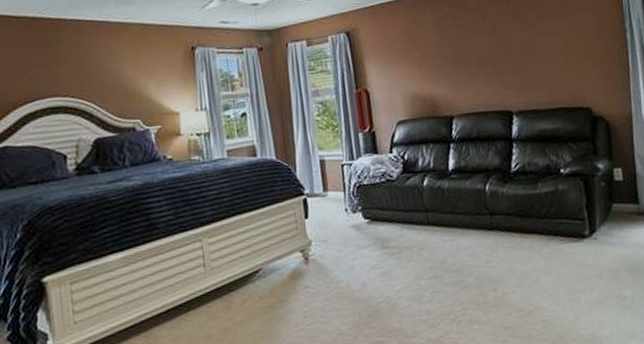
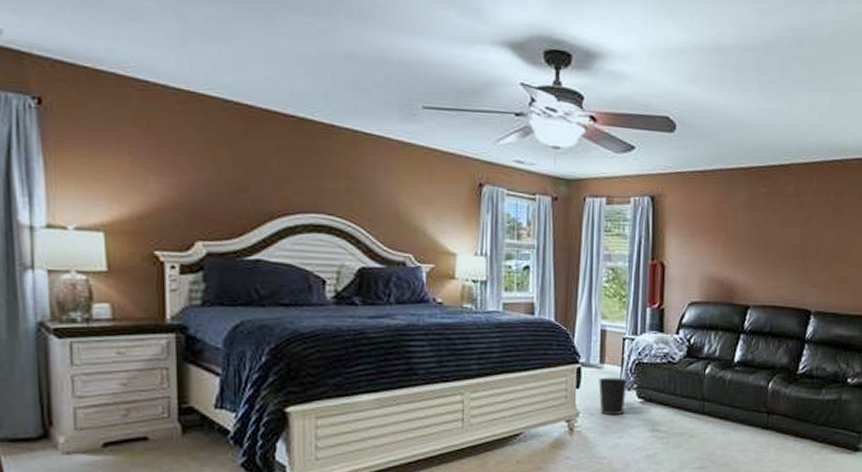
wastebasket: none [325,202,353,240] -> present [598,377,628,416]

